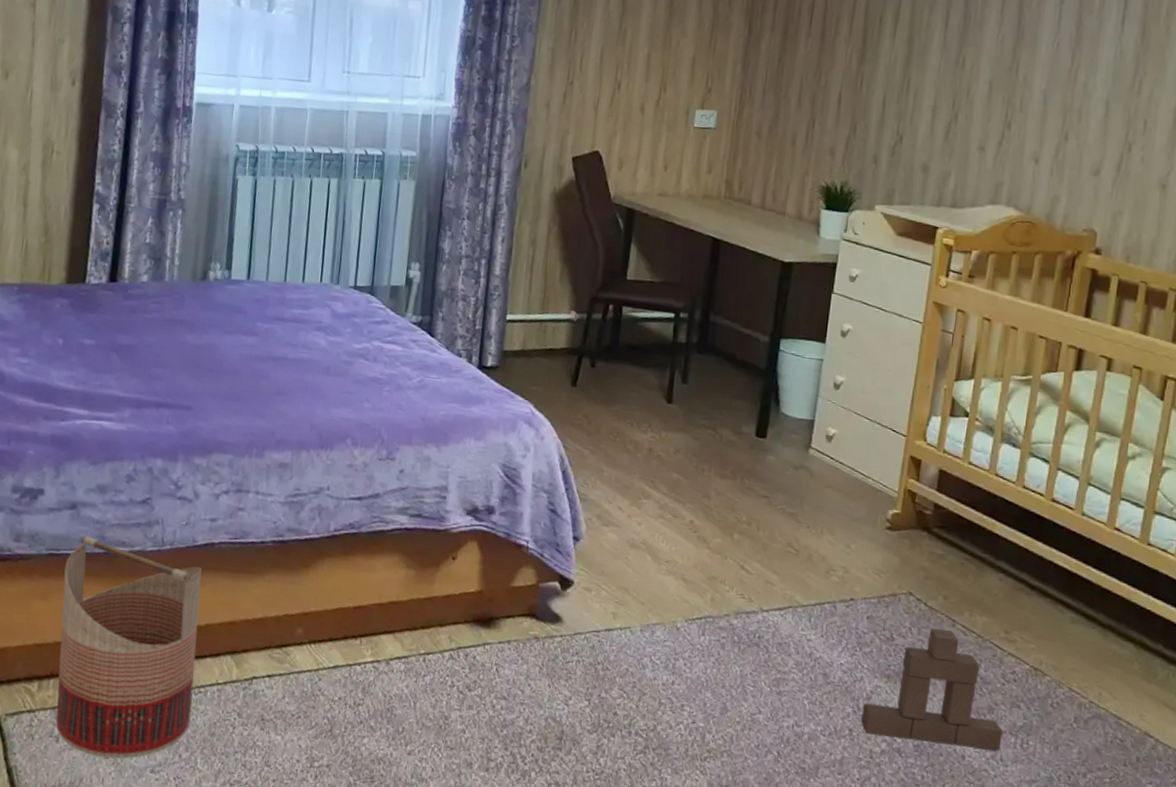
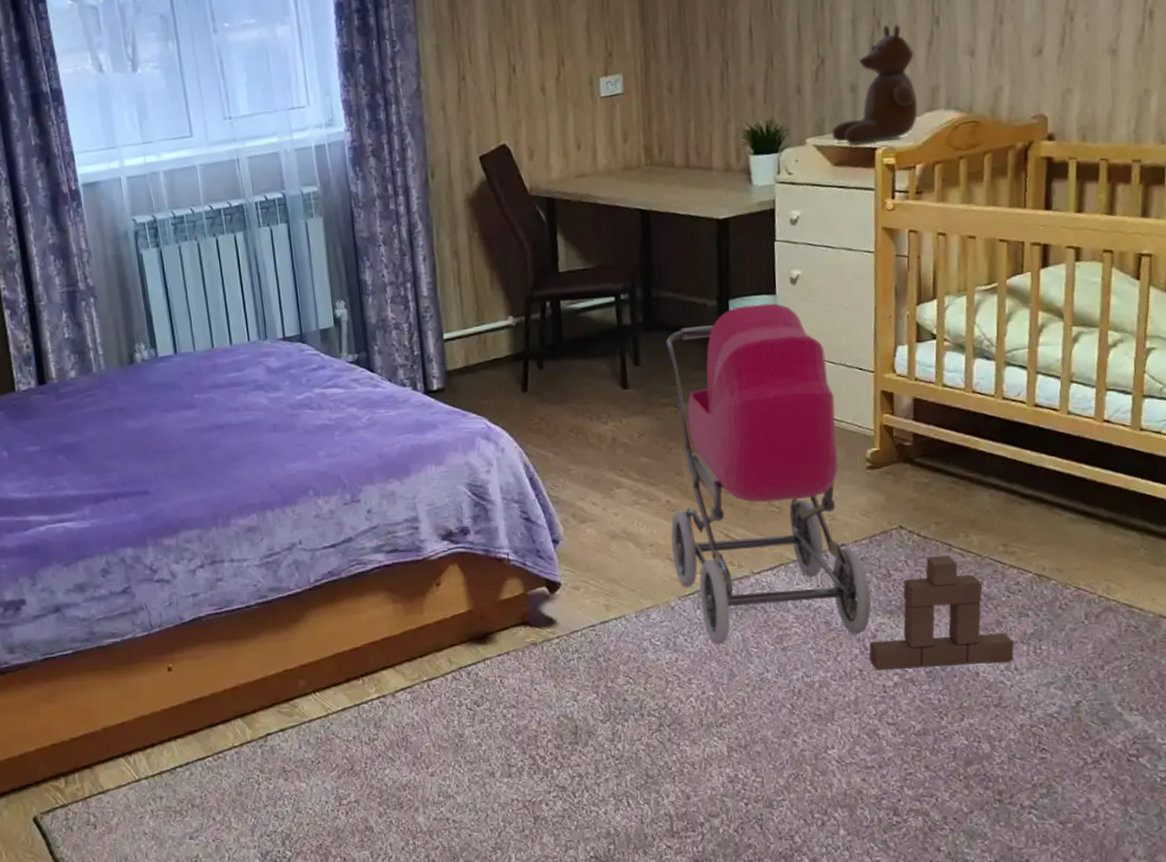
basket: present [55,536,202,759] -> none [63,635,217,835]
baby buggy: none [686,347,872,693] -> present [666,303,871,645]
stuffed bear: none [899,119,984,223] -> present [831,24,918,145]

